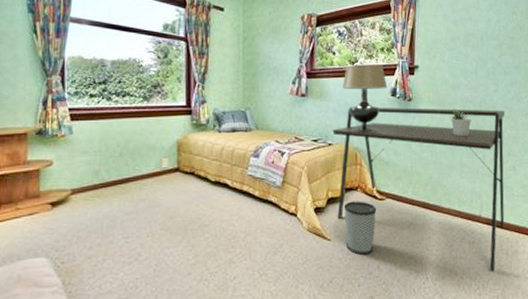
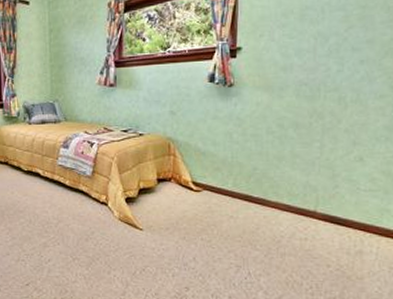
desk: present [332,108,505,272] -> none [143,92,352,271]
table lamp: present [342,64,388,132] -> none [153,48,205,121]
wastebasket: present [343,201,377,255] -> none [156,192,193,246]
potted plant: present [450,109,472,136] -> none [279,93,307,123]

